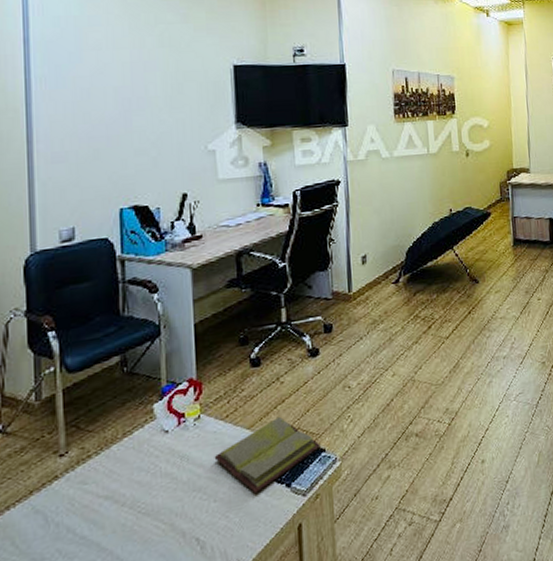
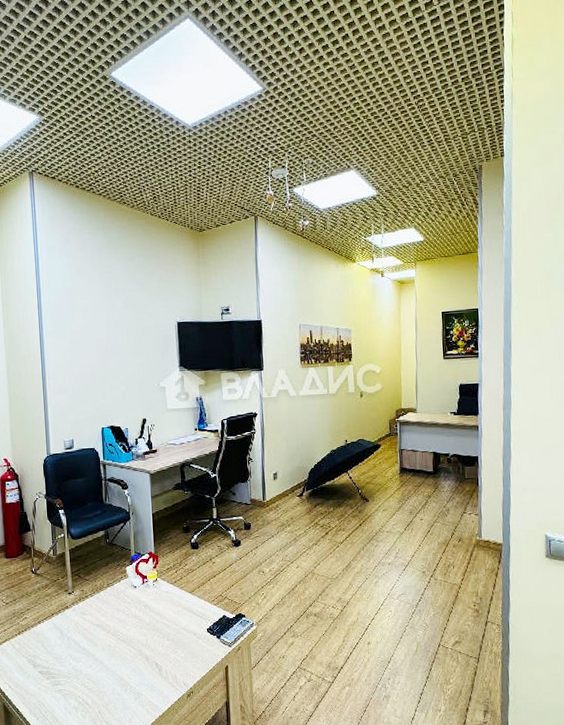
diary: present [214,416,321,494] -> none [167,587,242,639]

